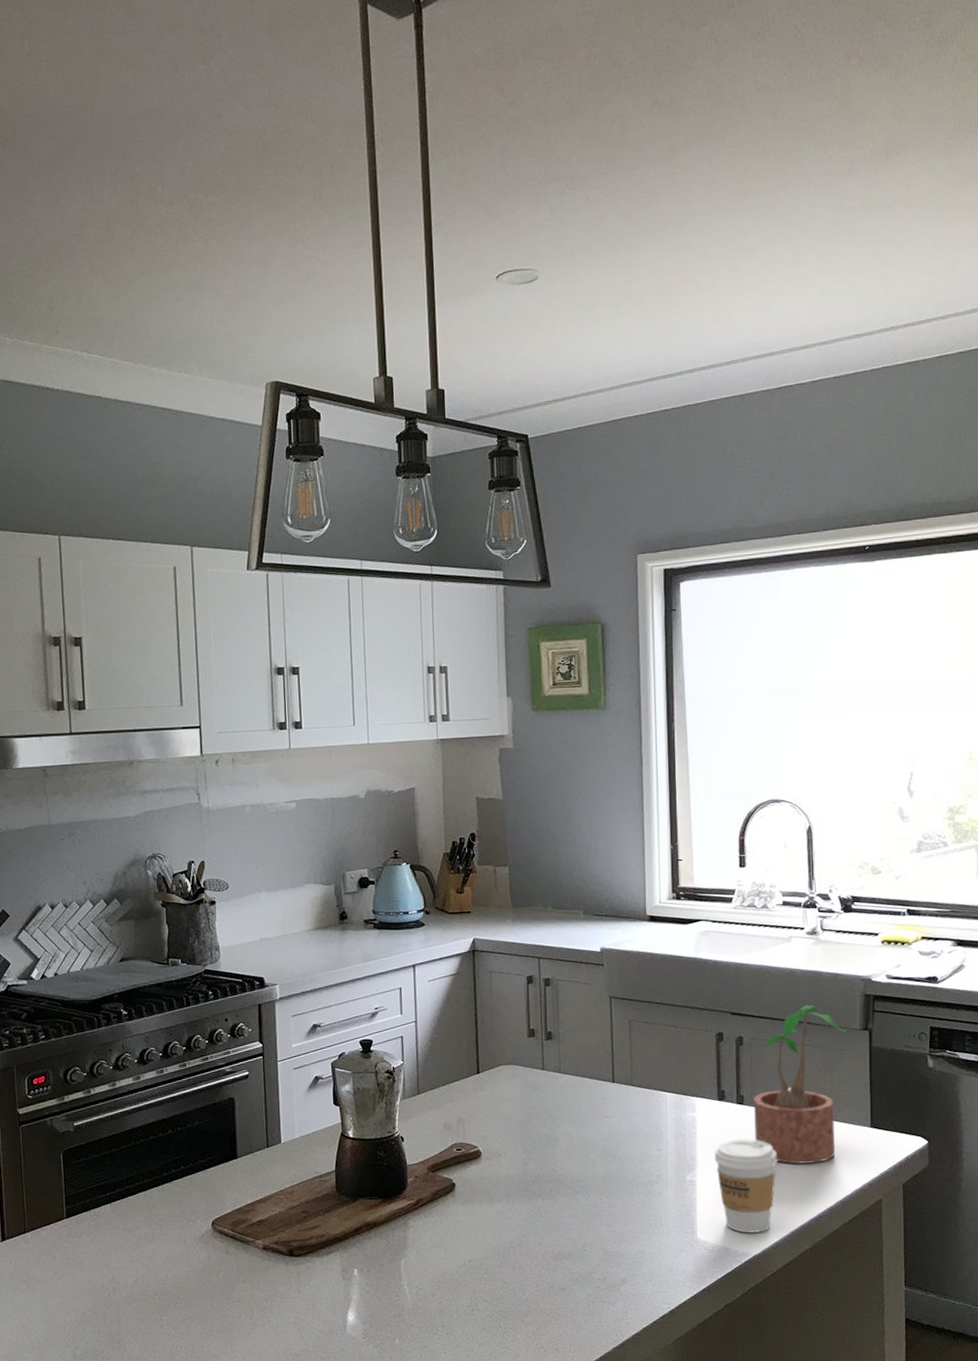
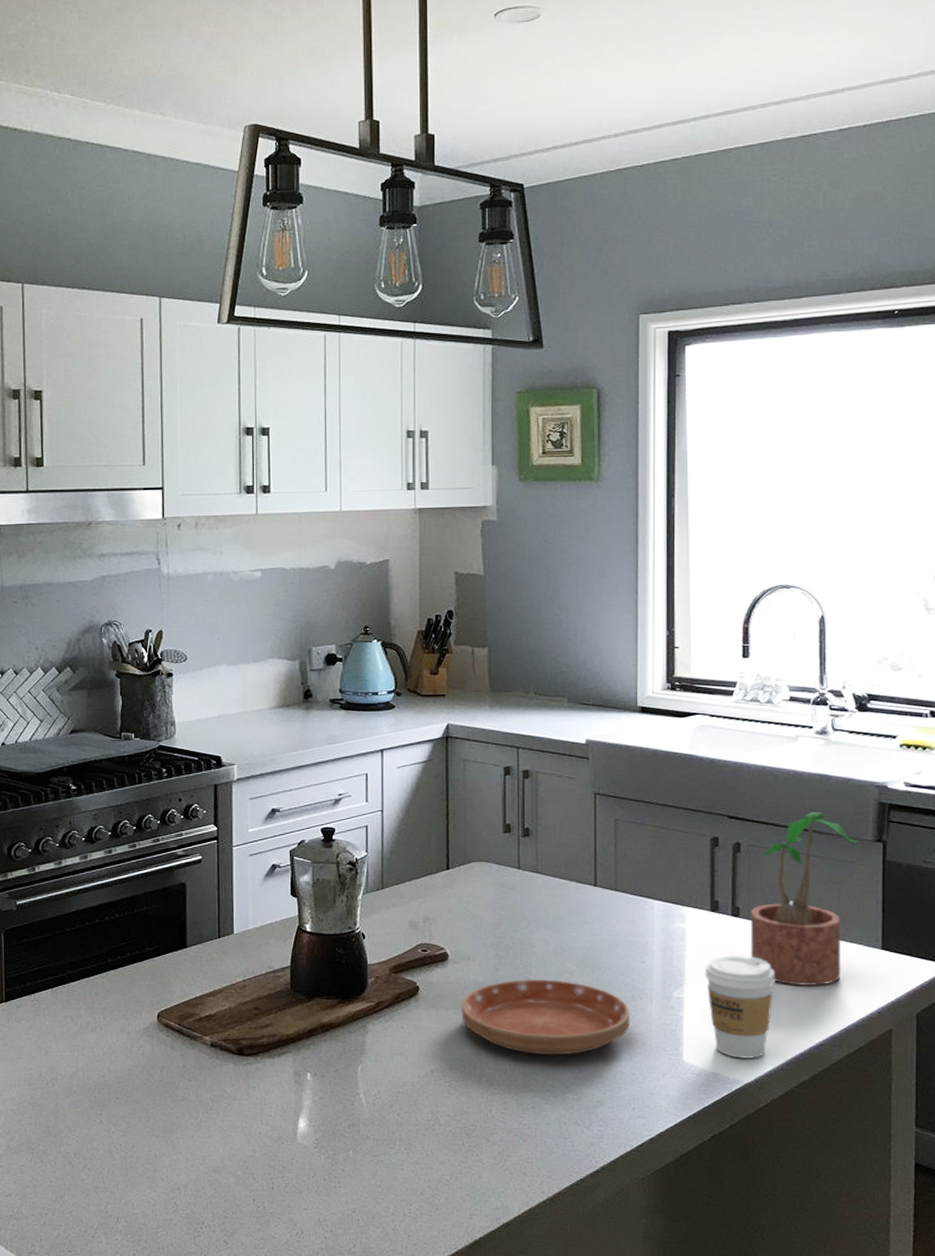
saucer: none [495,1170,648,1240] -> present [461,978,630,1055]

